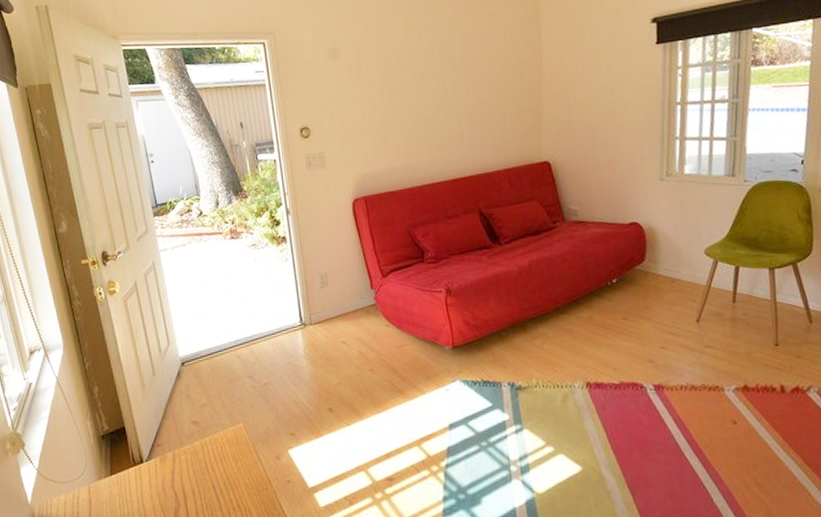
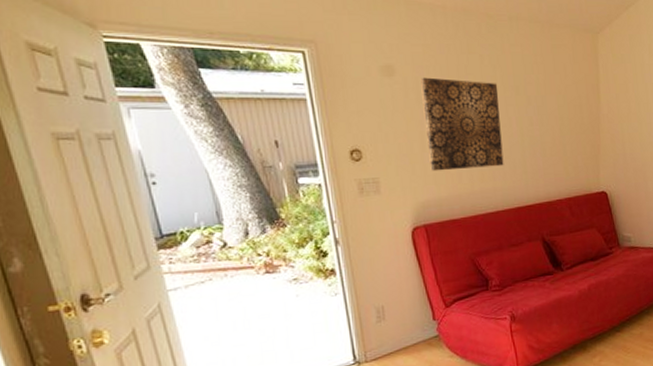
wall art: none [362,56,441,146] -> present [420,77,504,172]

